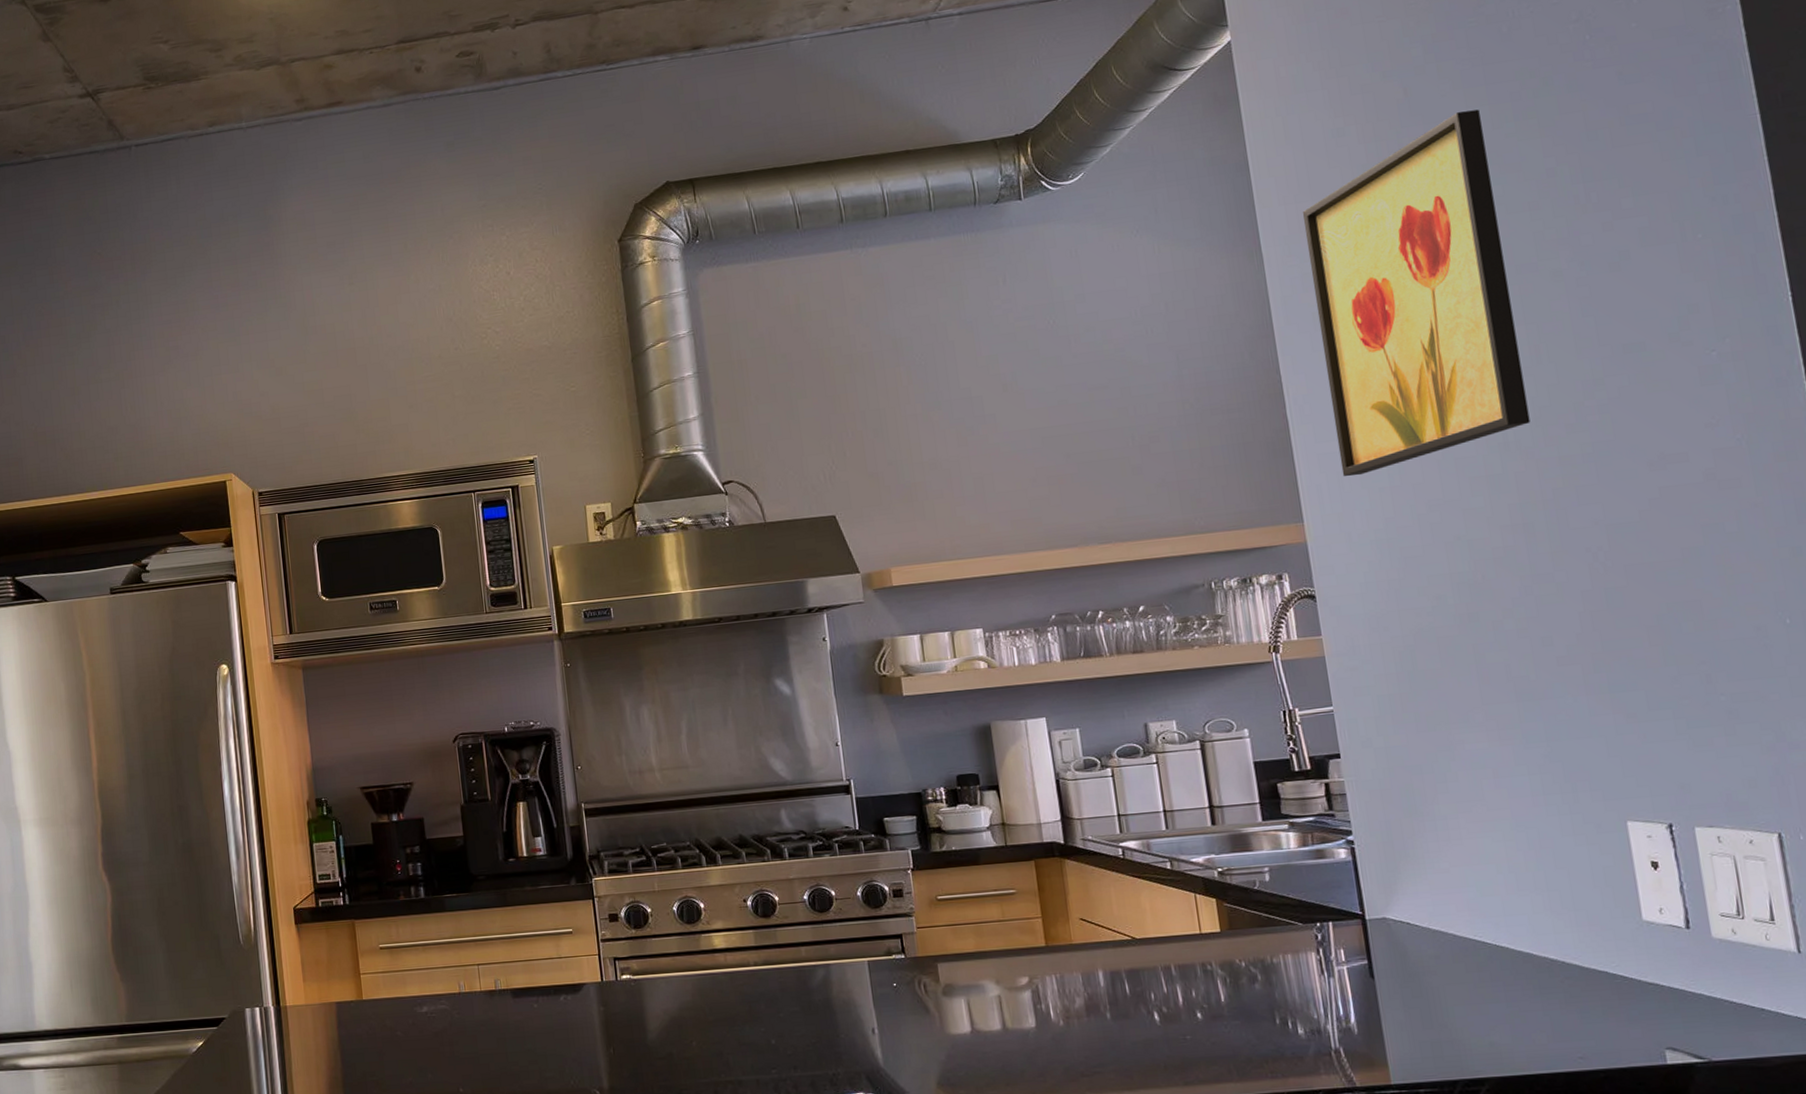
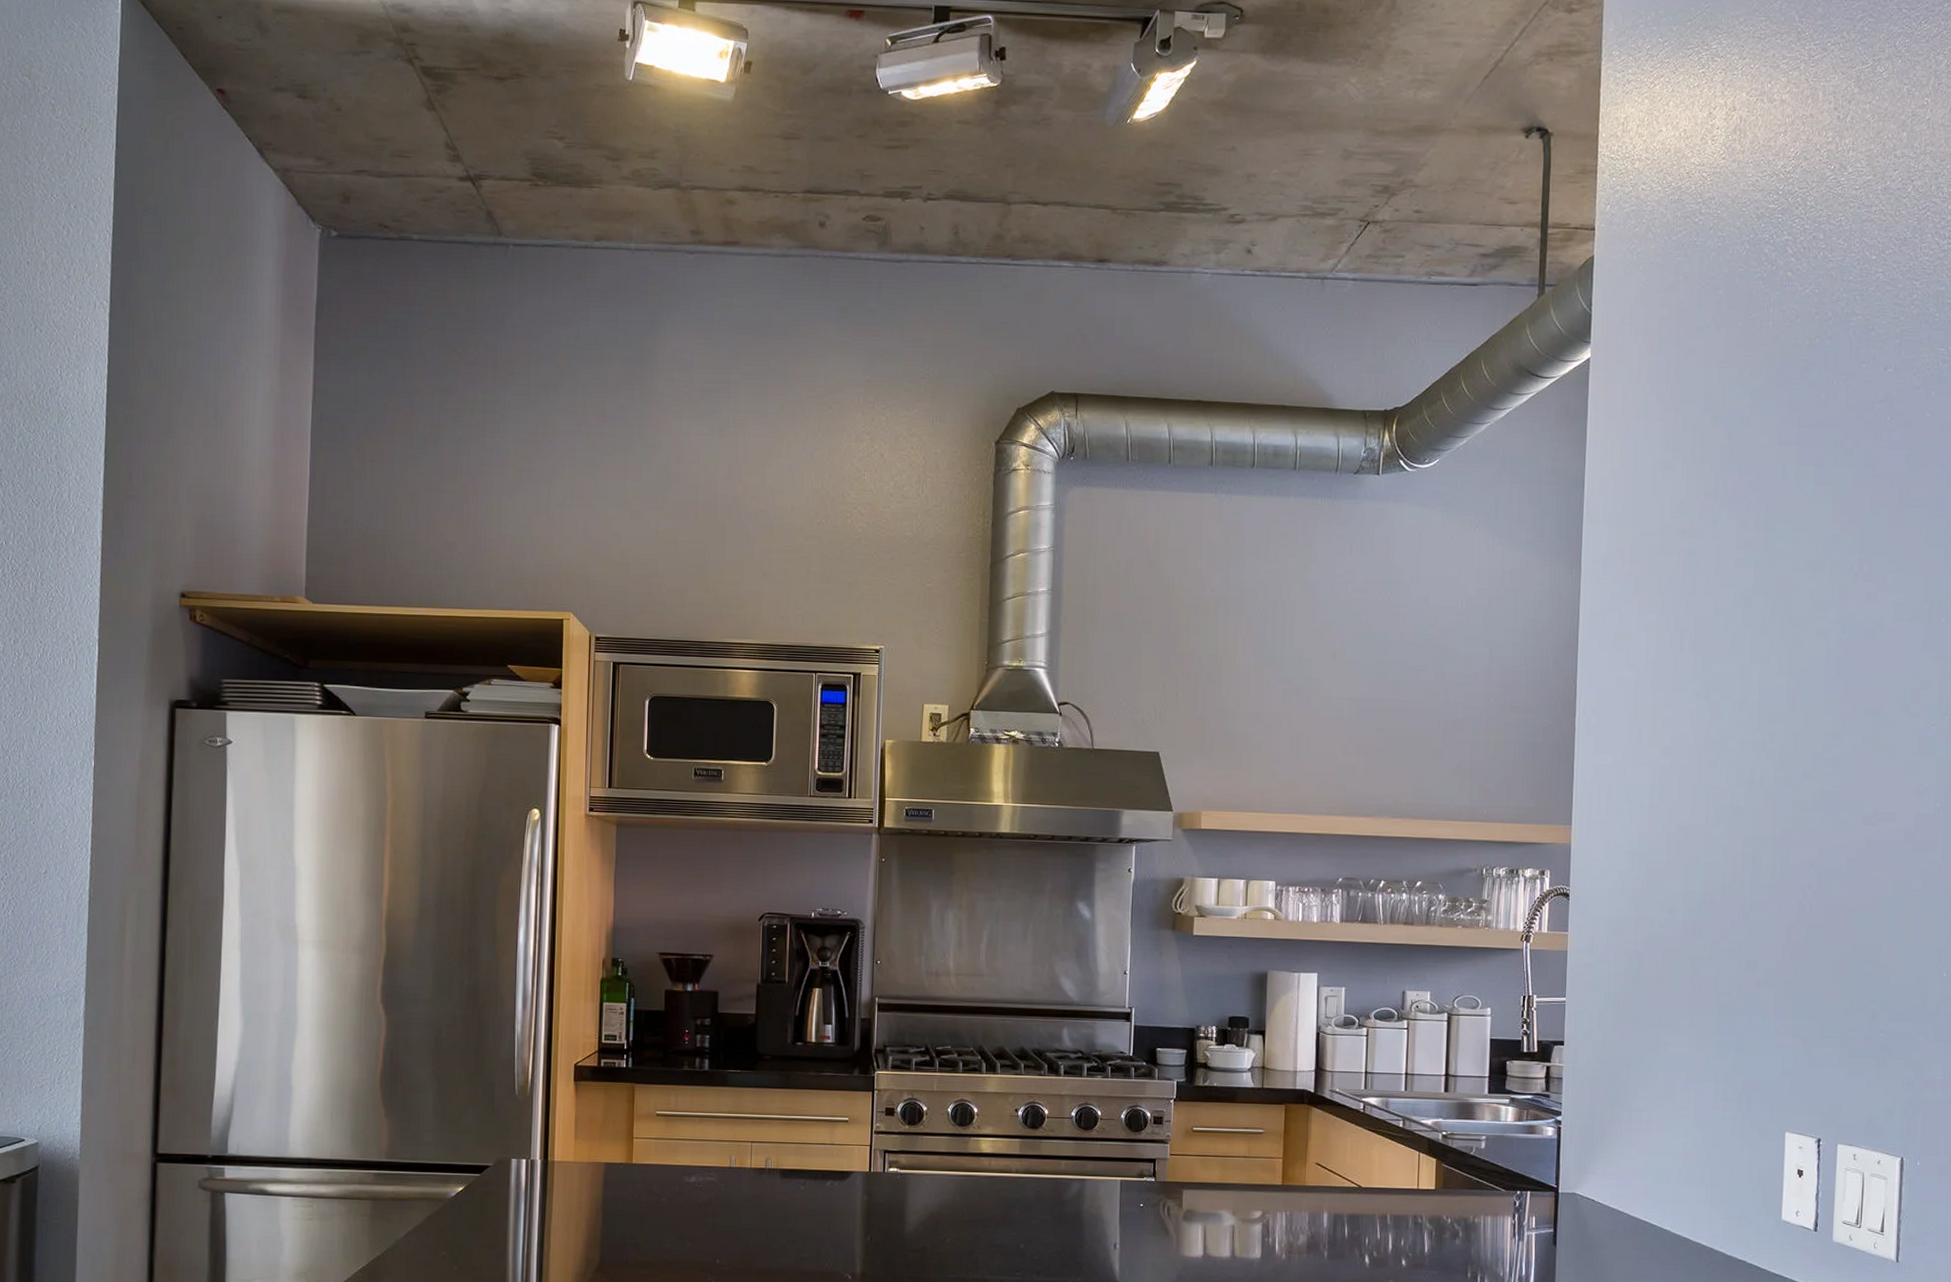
wall art: present [1302,109,1531,477] -> none [1612,467,1788,790]

